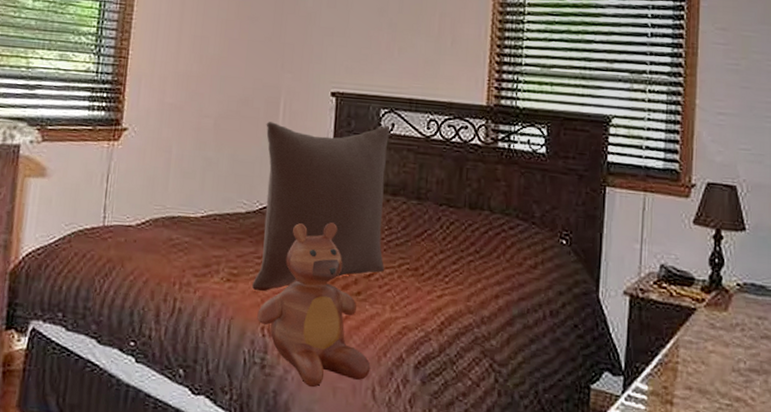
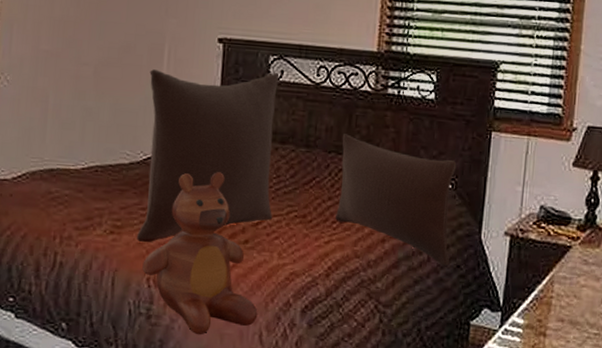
pillow: none [448,187,571,325] -> present [335,134,457,266]

